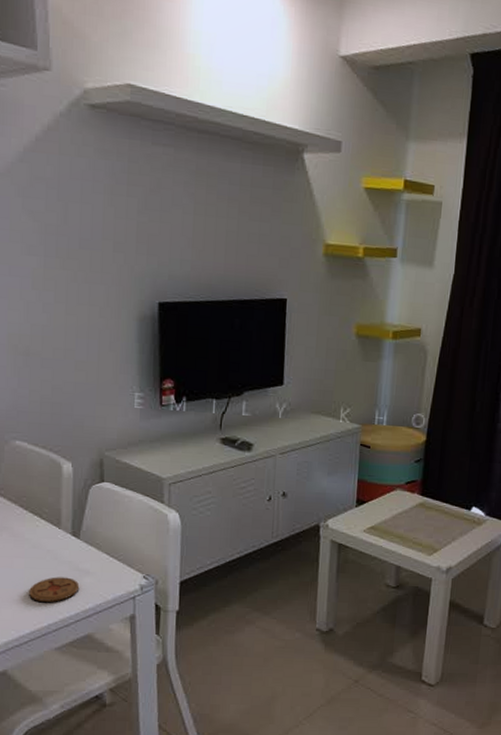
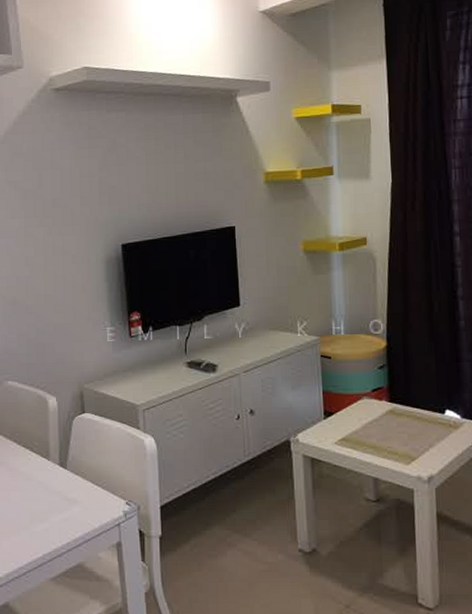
coaster: present [29,577,80,602] -> none [25,507,69,532]

